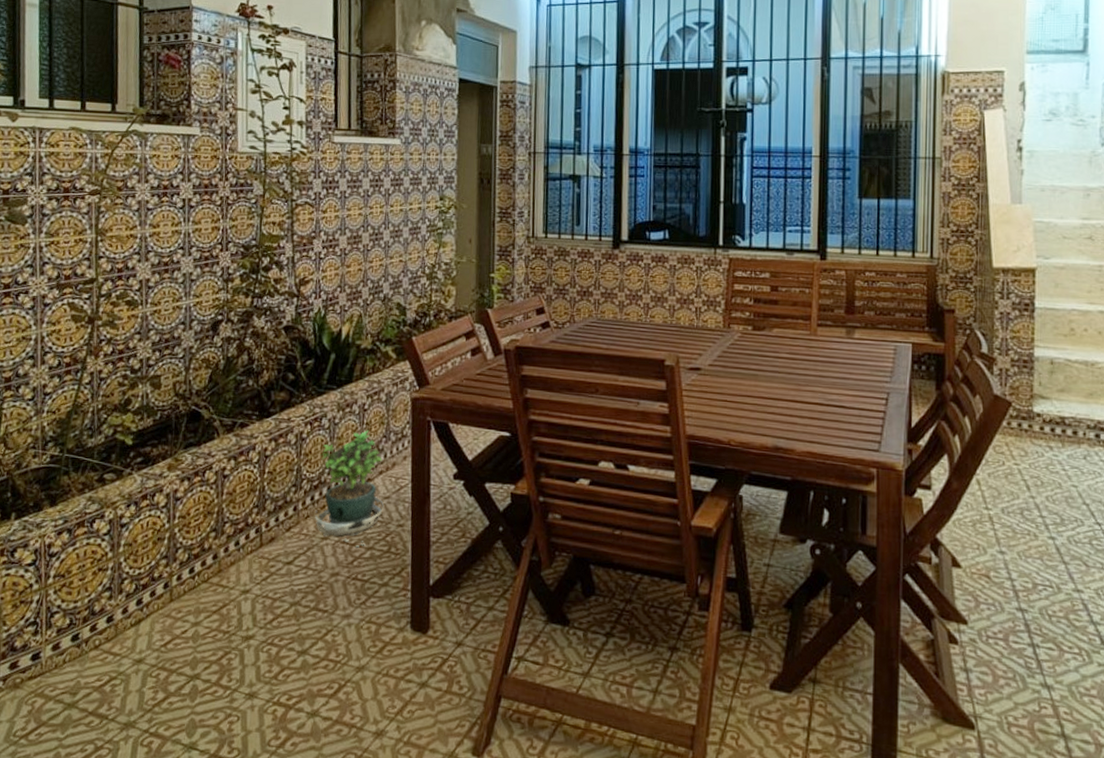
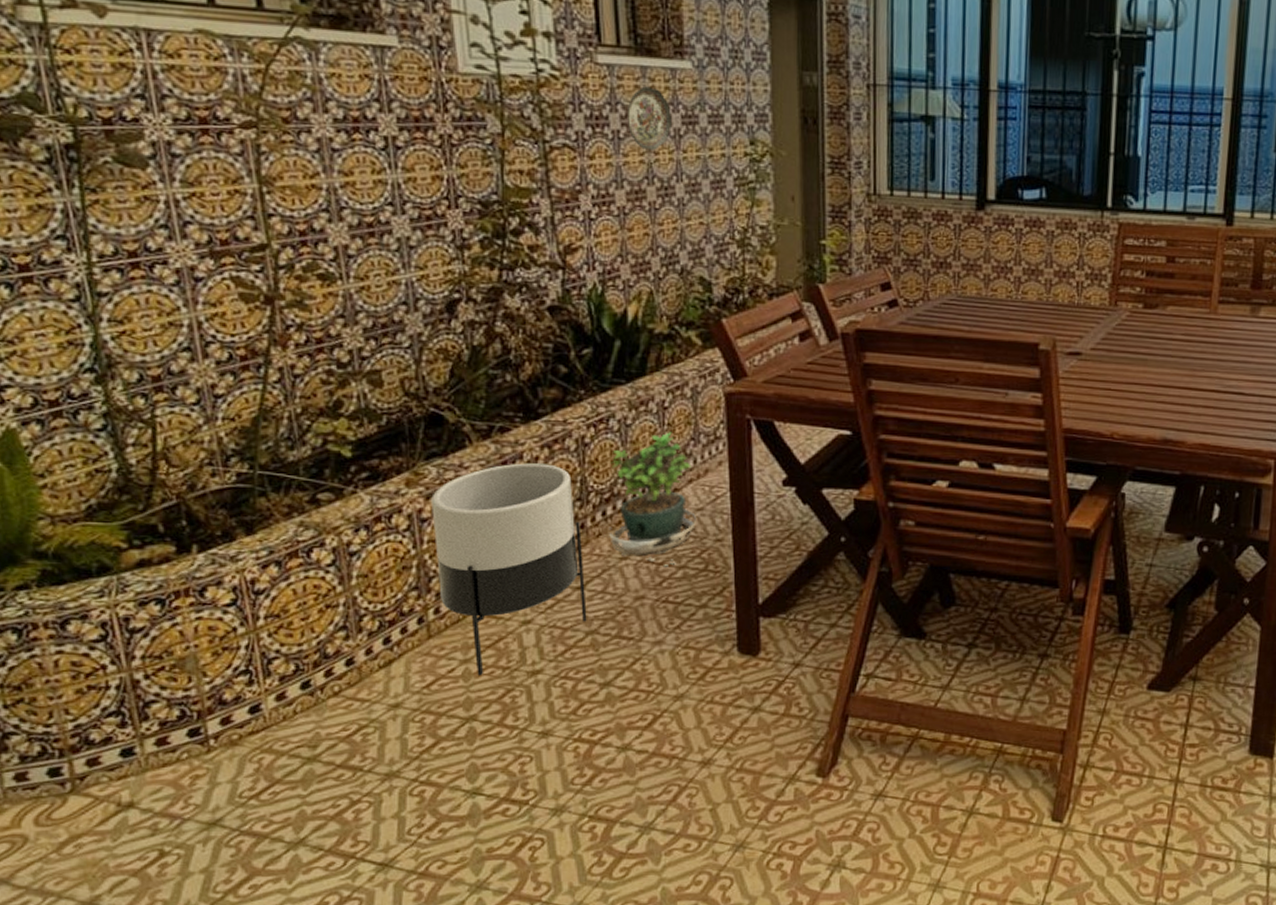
planter: none [183,453,294,637] -> present [431,463,587,675]
decorative plate: none [351,158,384,206] -> present [626,86,671,150]

